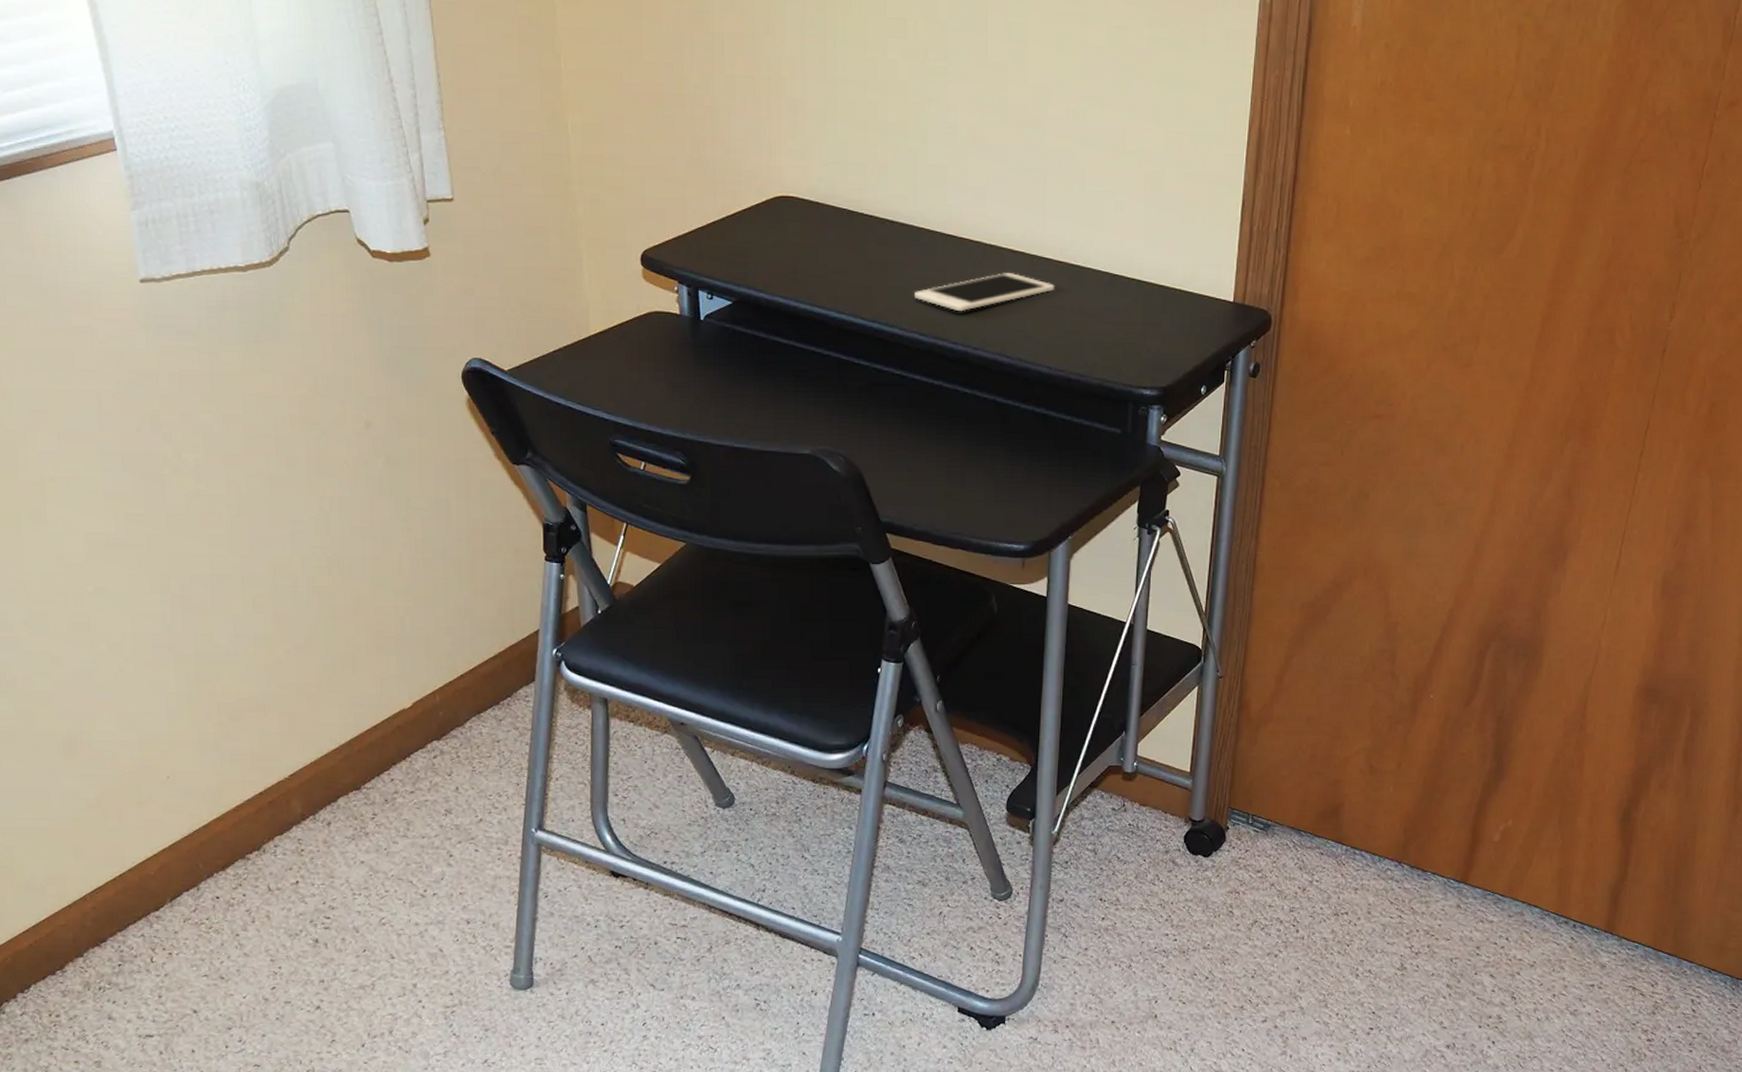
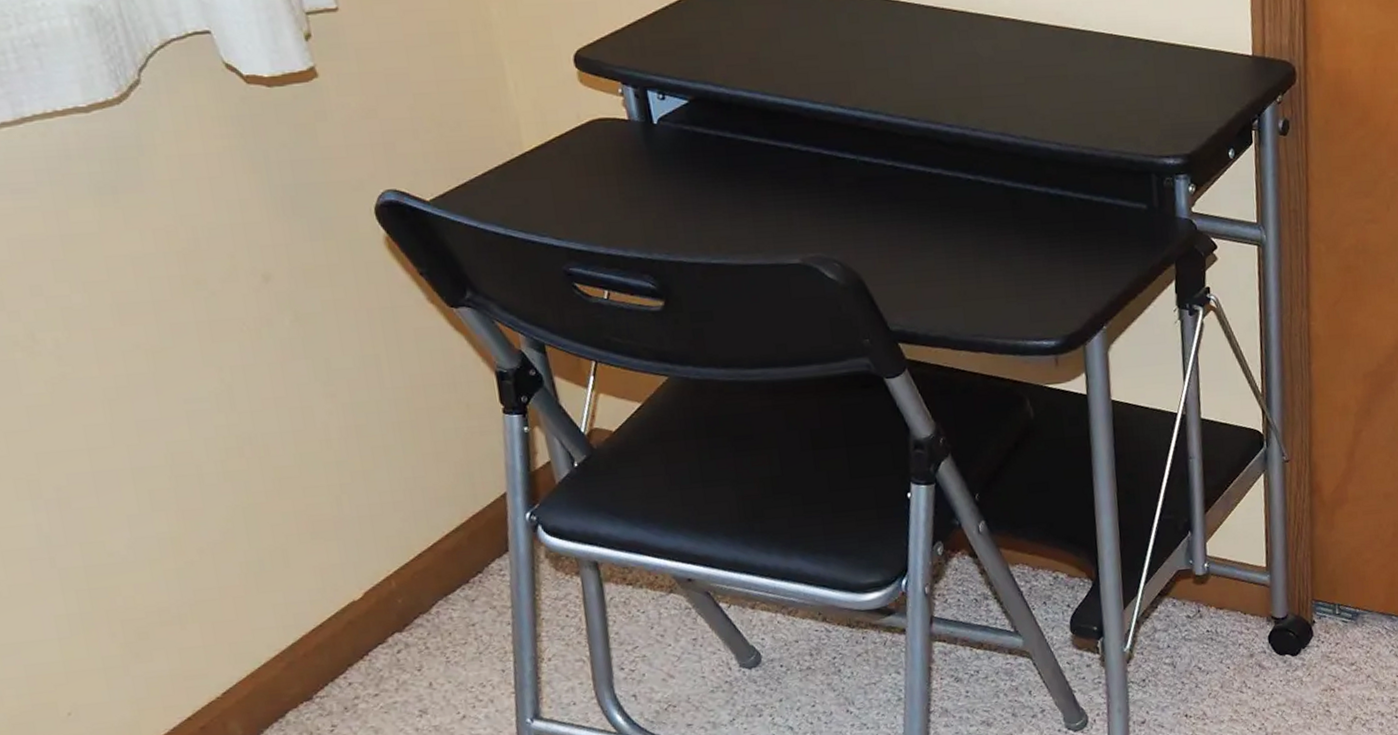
cell phone: present [915,273,1055,312] -> none [897,43,1055,91]

